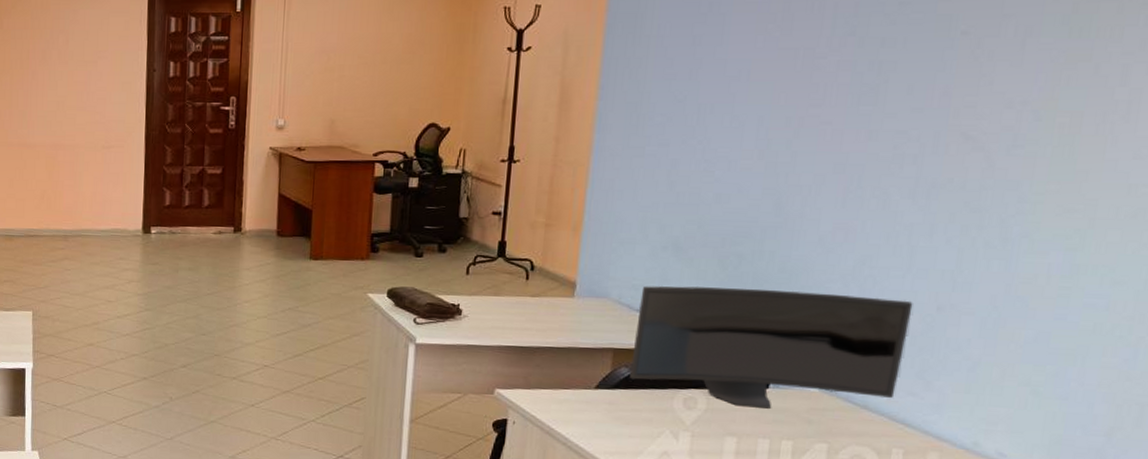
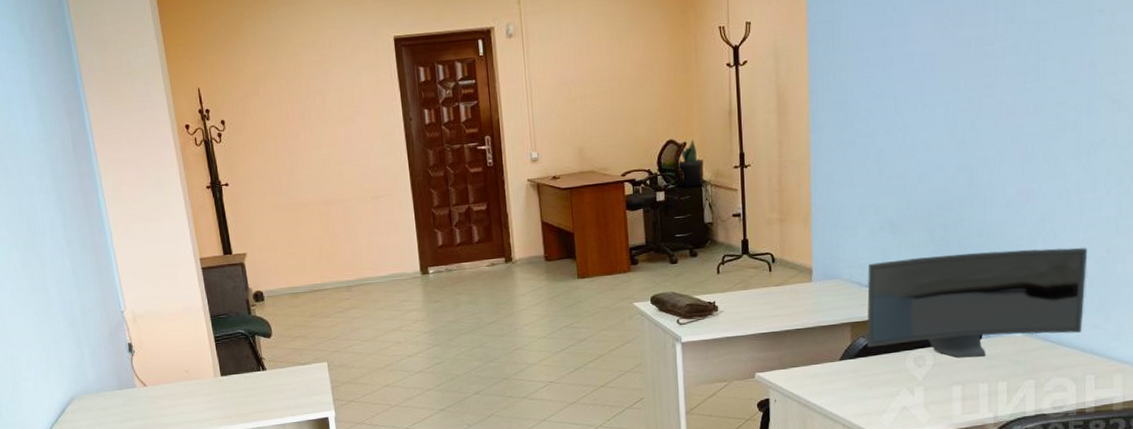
planter: none [433,125,467,178] -> present [676,139,703,189]

